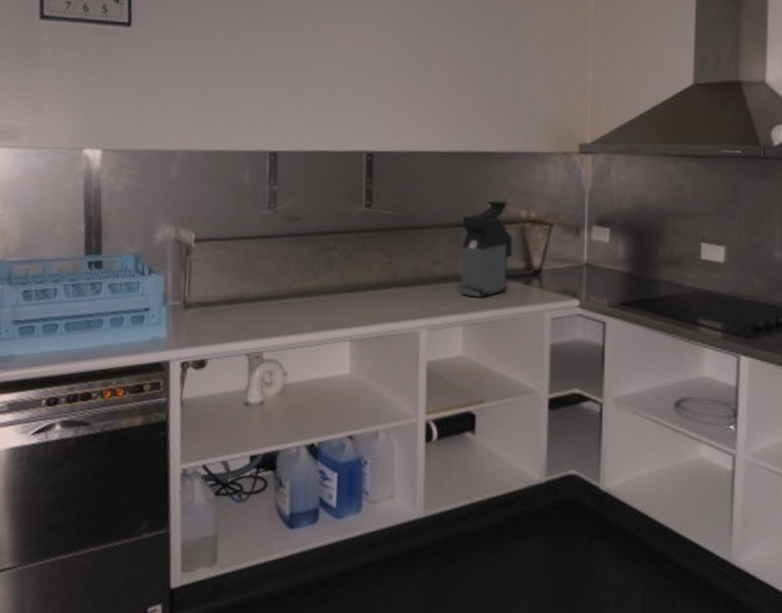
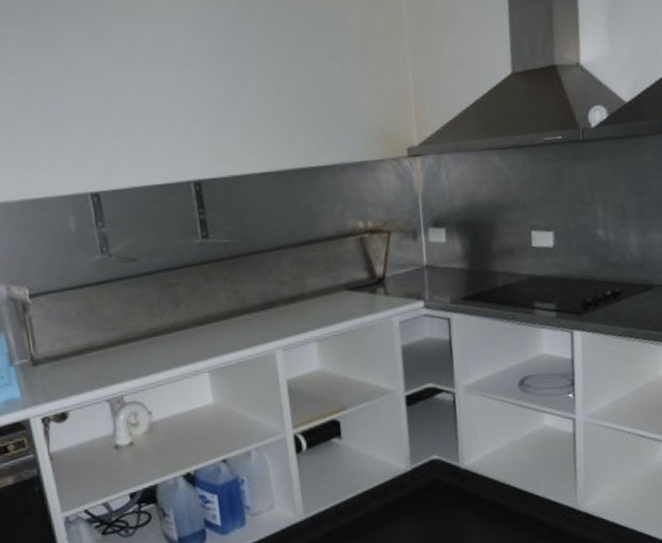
coffee maker: present [461,201,514,298] -> none [301,215,356,313]

